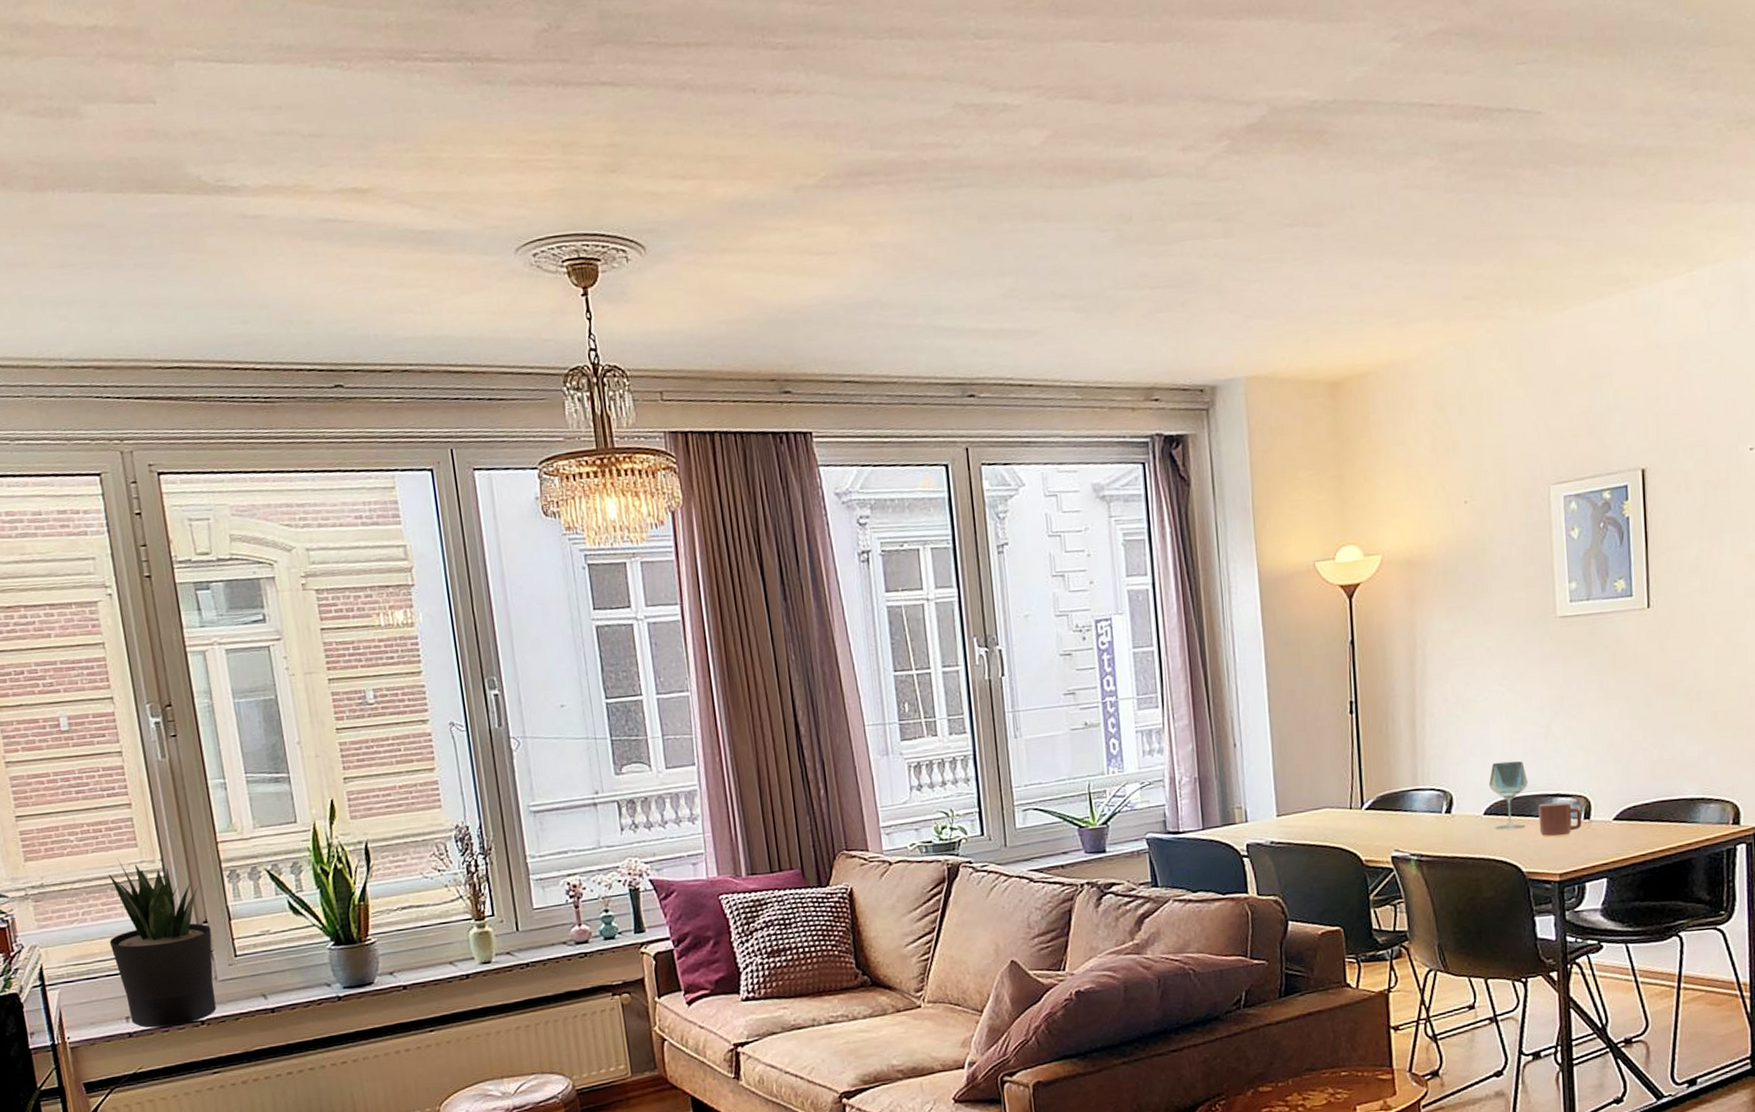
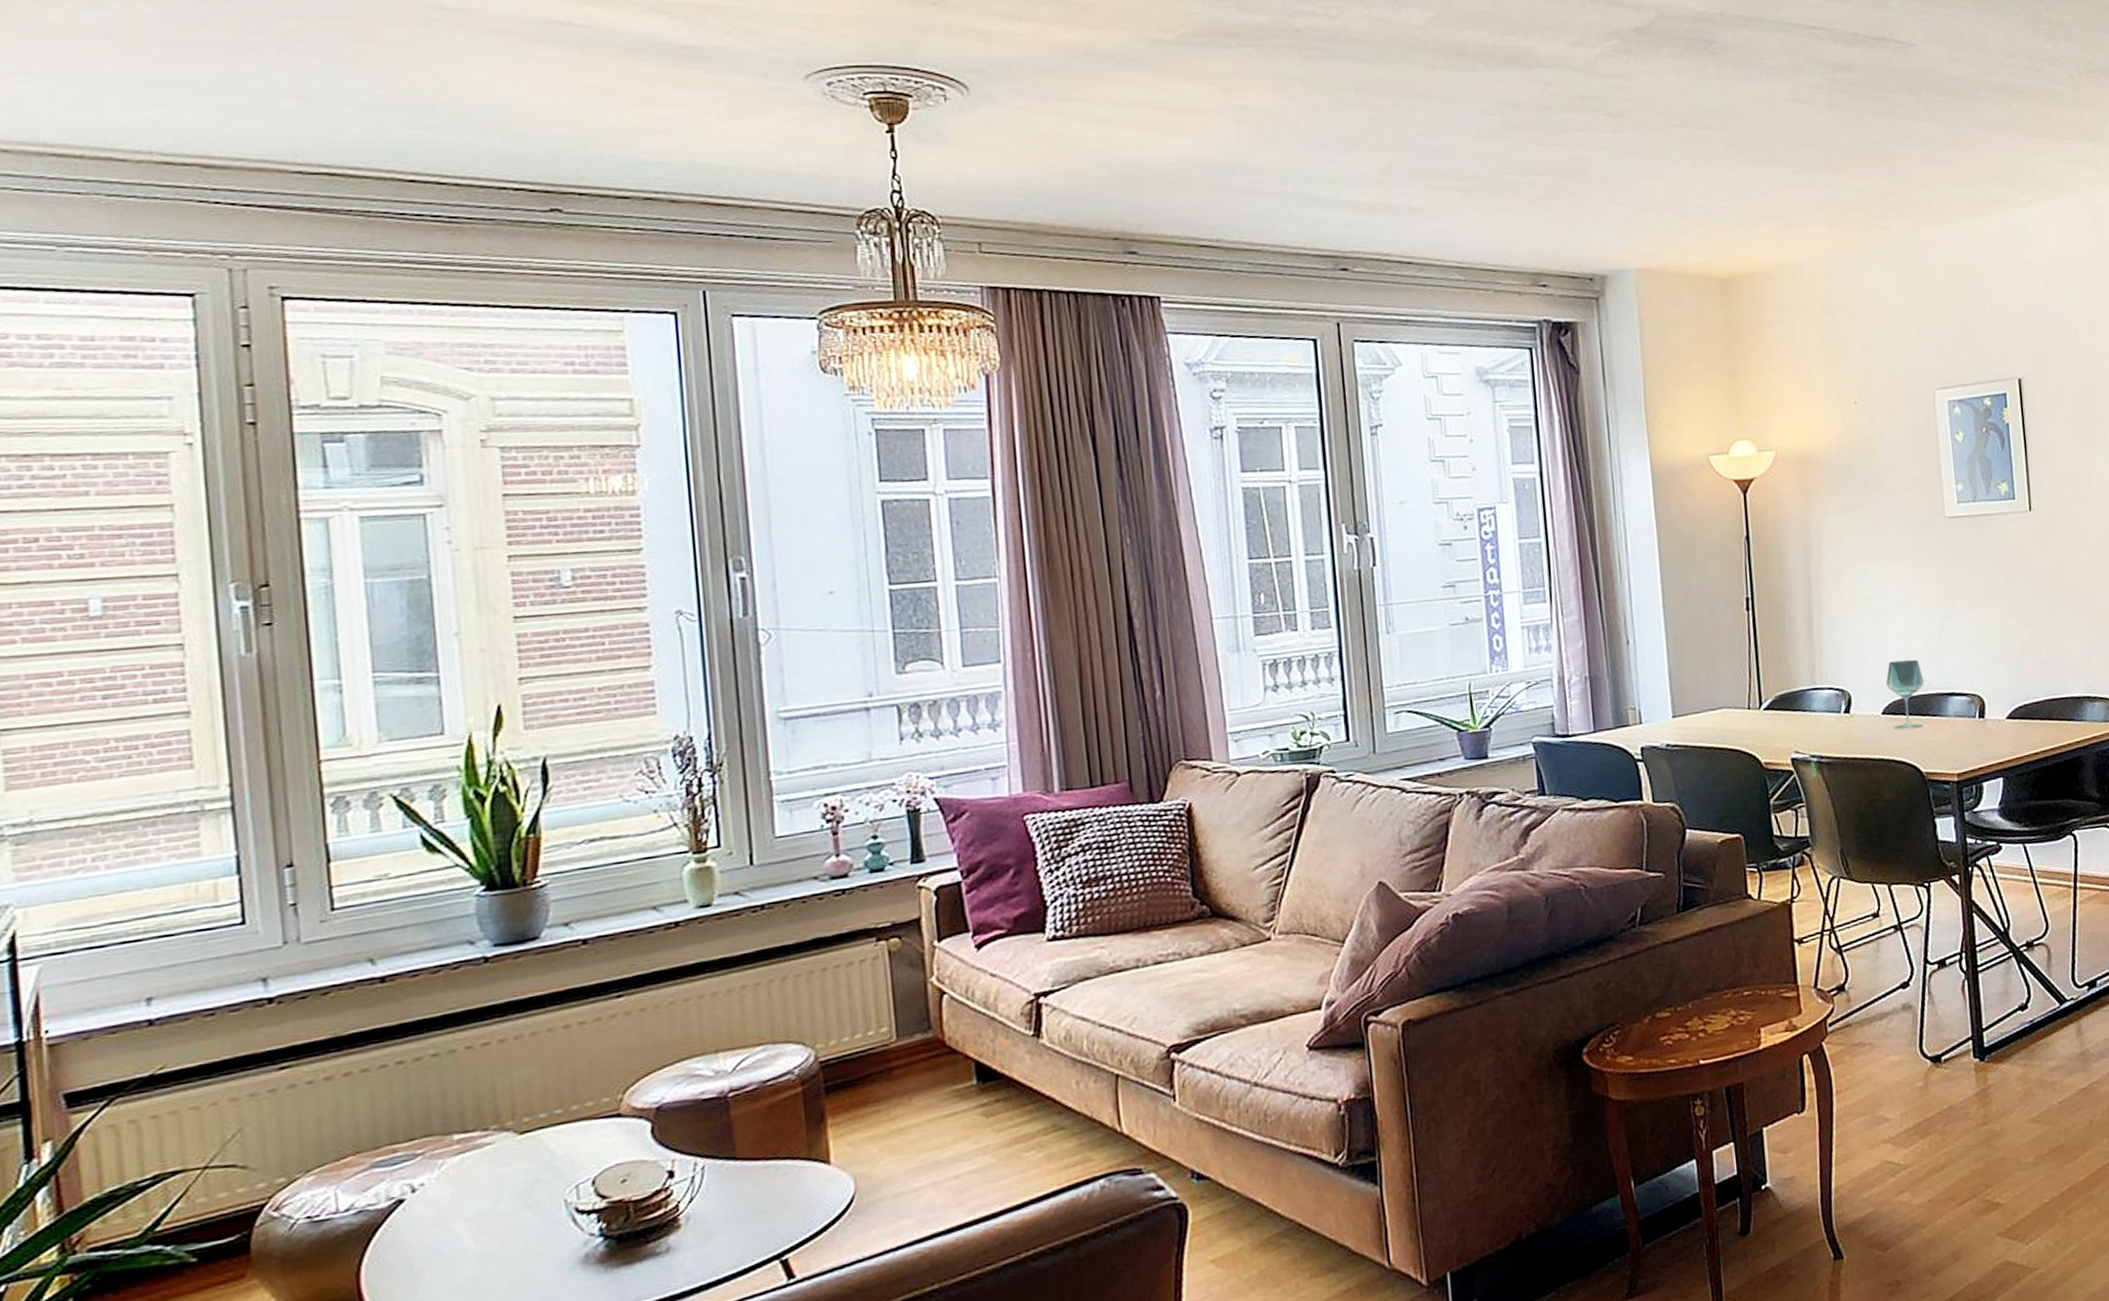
planter: present [109,858,217,1028] -> none [131,783,298,1012]
mug: present [1538,802,1582,839] -> none [1934,701,1977,738]

